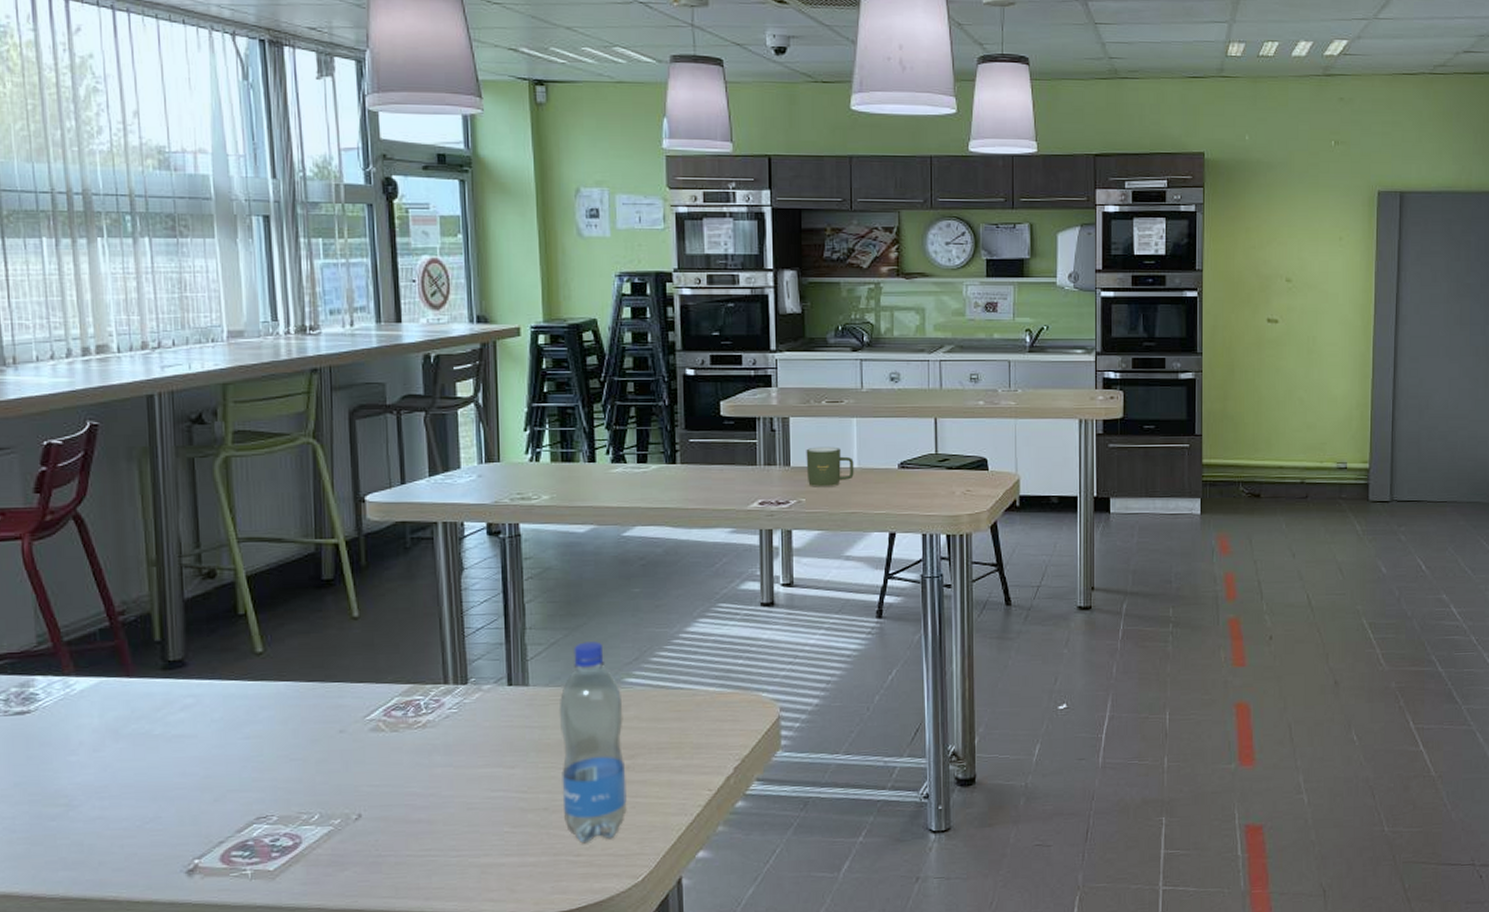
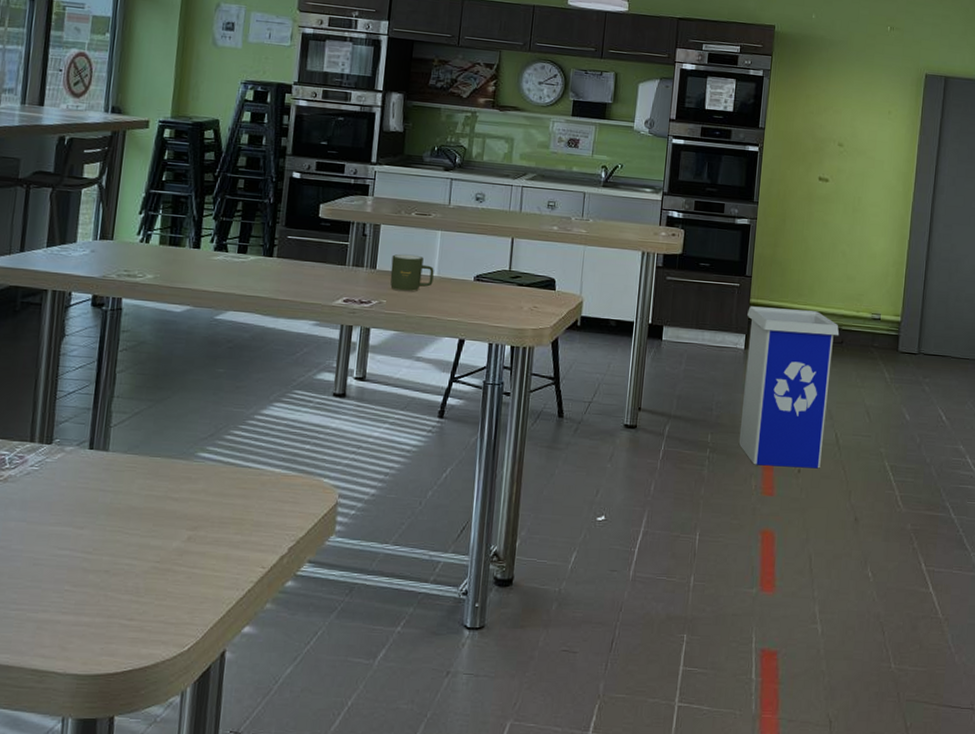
bottle: present [559,641,627,844] -> none [123,414,194,609]
recycling bin: none [1201,466,1303,636] -> present [738,306,840,469]

